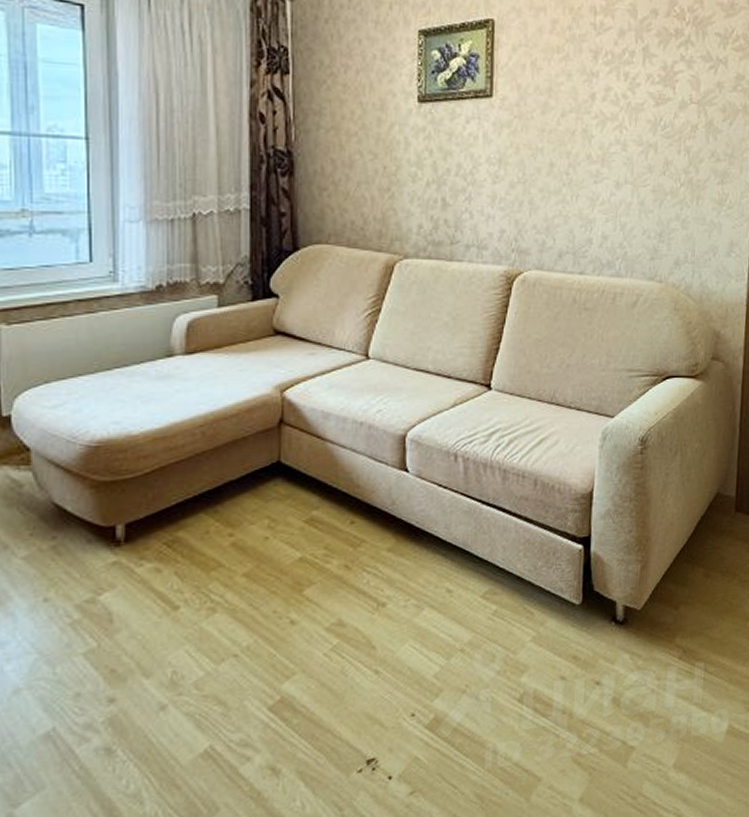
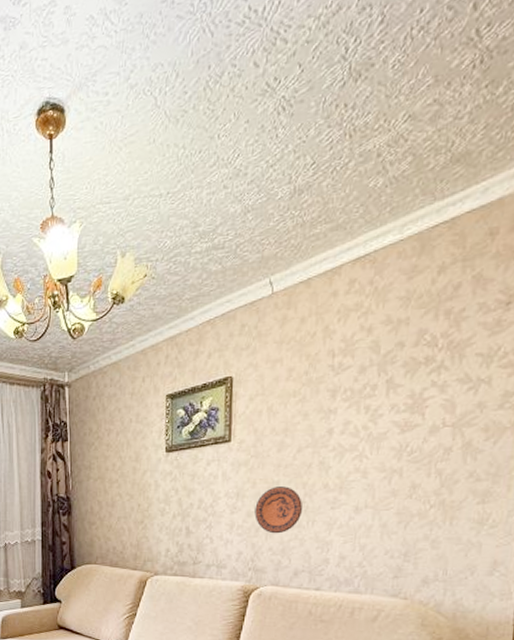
decorative plate: none [518,154,567,209] -> present [254,486,303,534]

